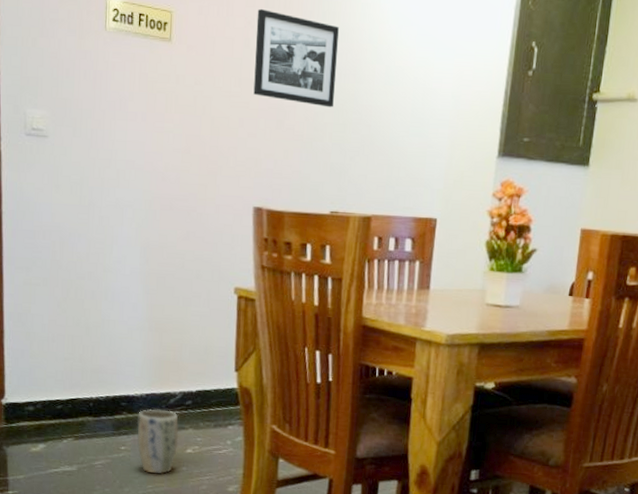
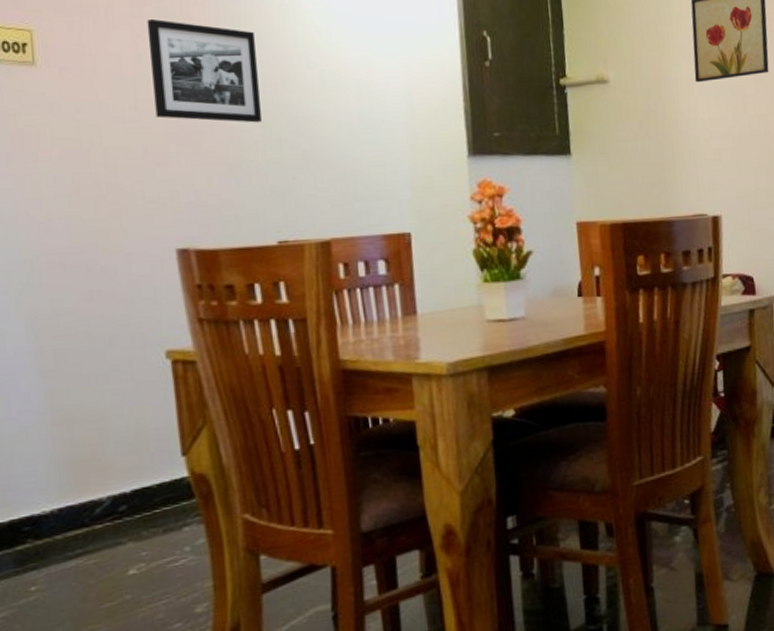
plant pot: present [136,409,179,474] -> none [49,523,115,614]

